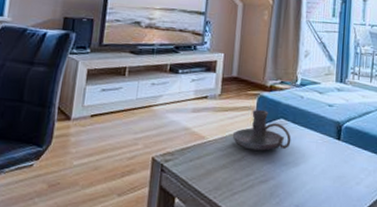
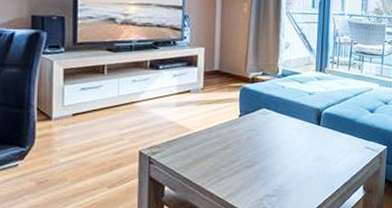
candle holder: present [232,110,291,151] -> none [217,101,274,139]

